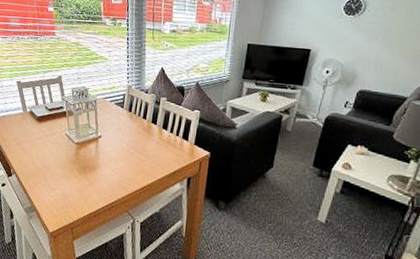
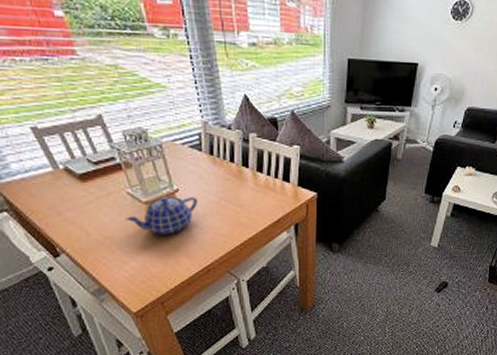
teapot: none [60,140,114,171] -> present [125,197,197,235]

